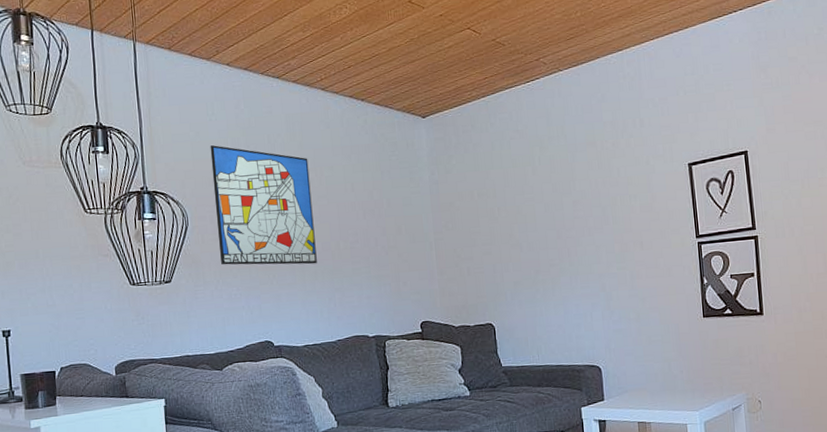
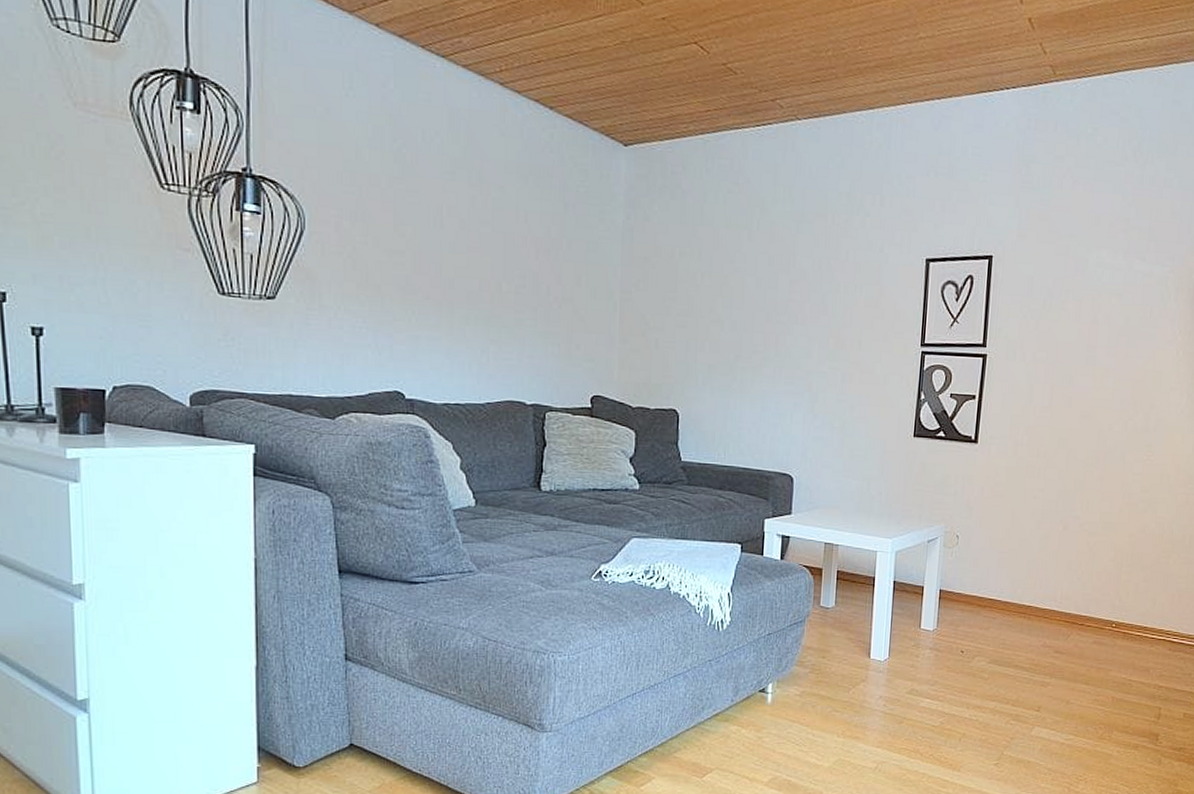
wall art: present [210,145,317,265] -> none [343,129,472,306]

